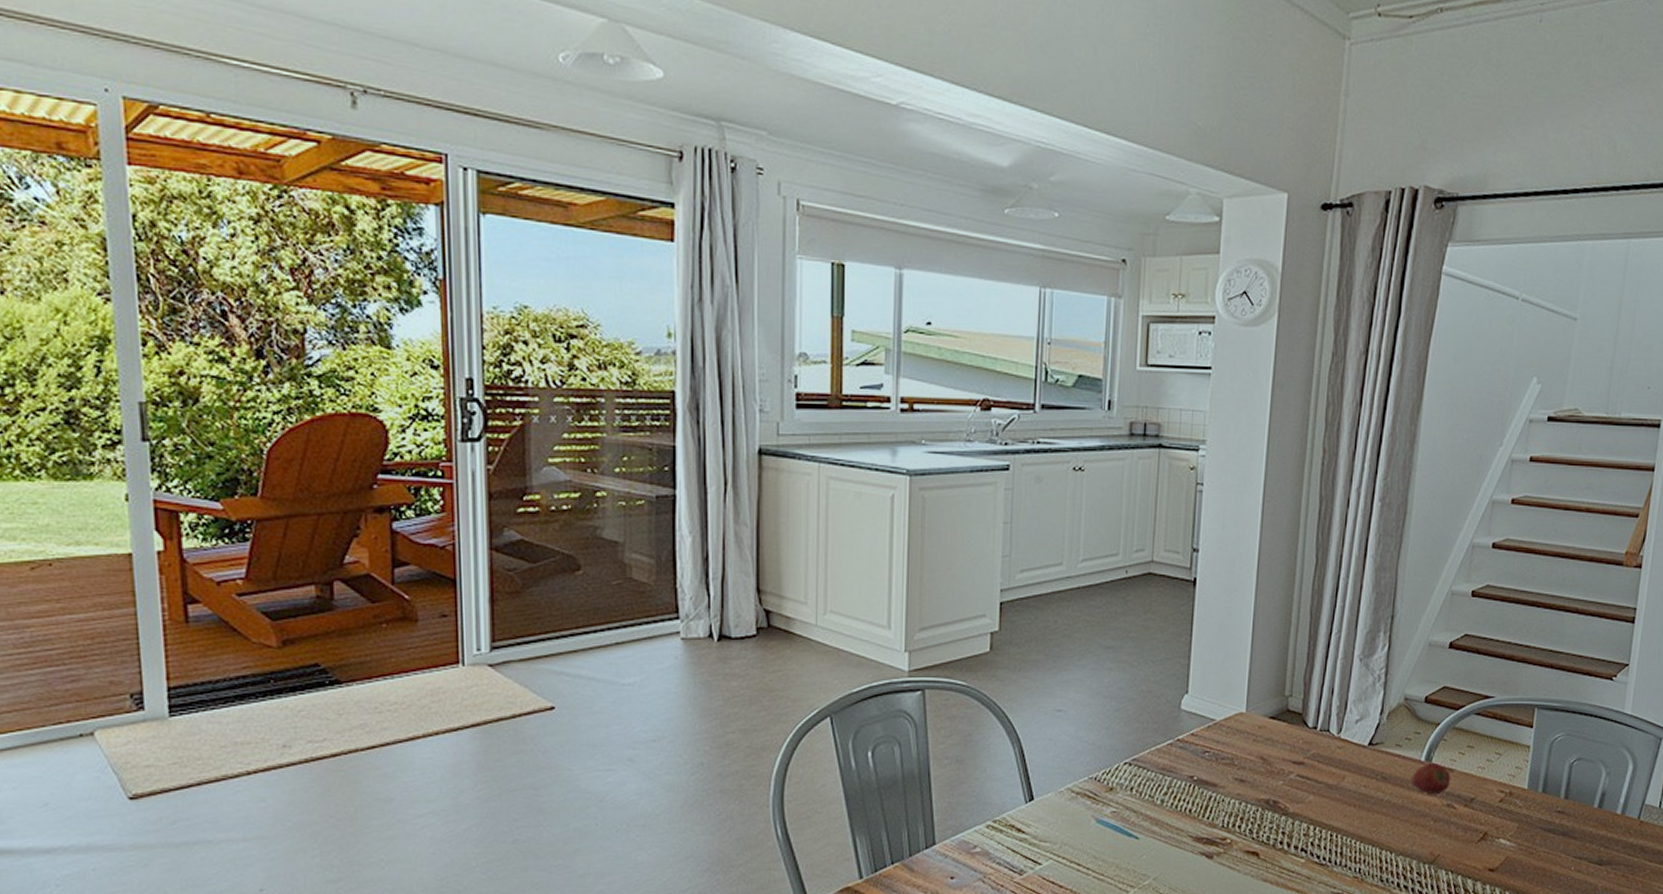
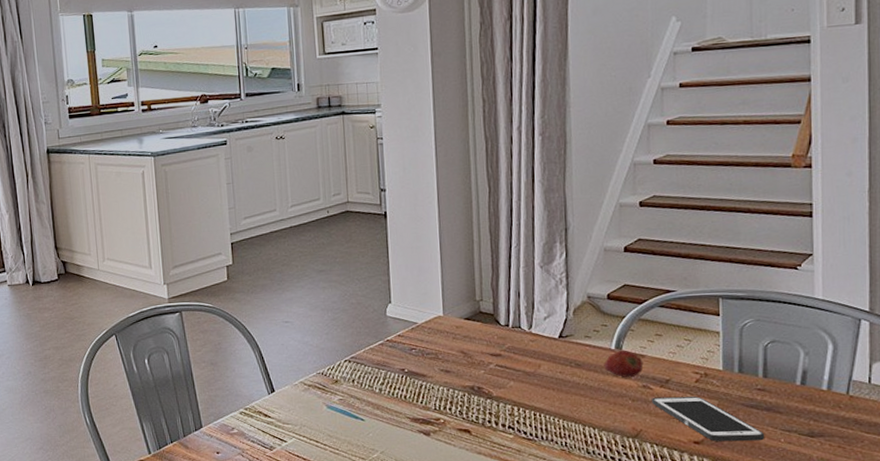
cell phone: none [1454,817,1558,869] -> present [652,396,765,442]

